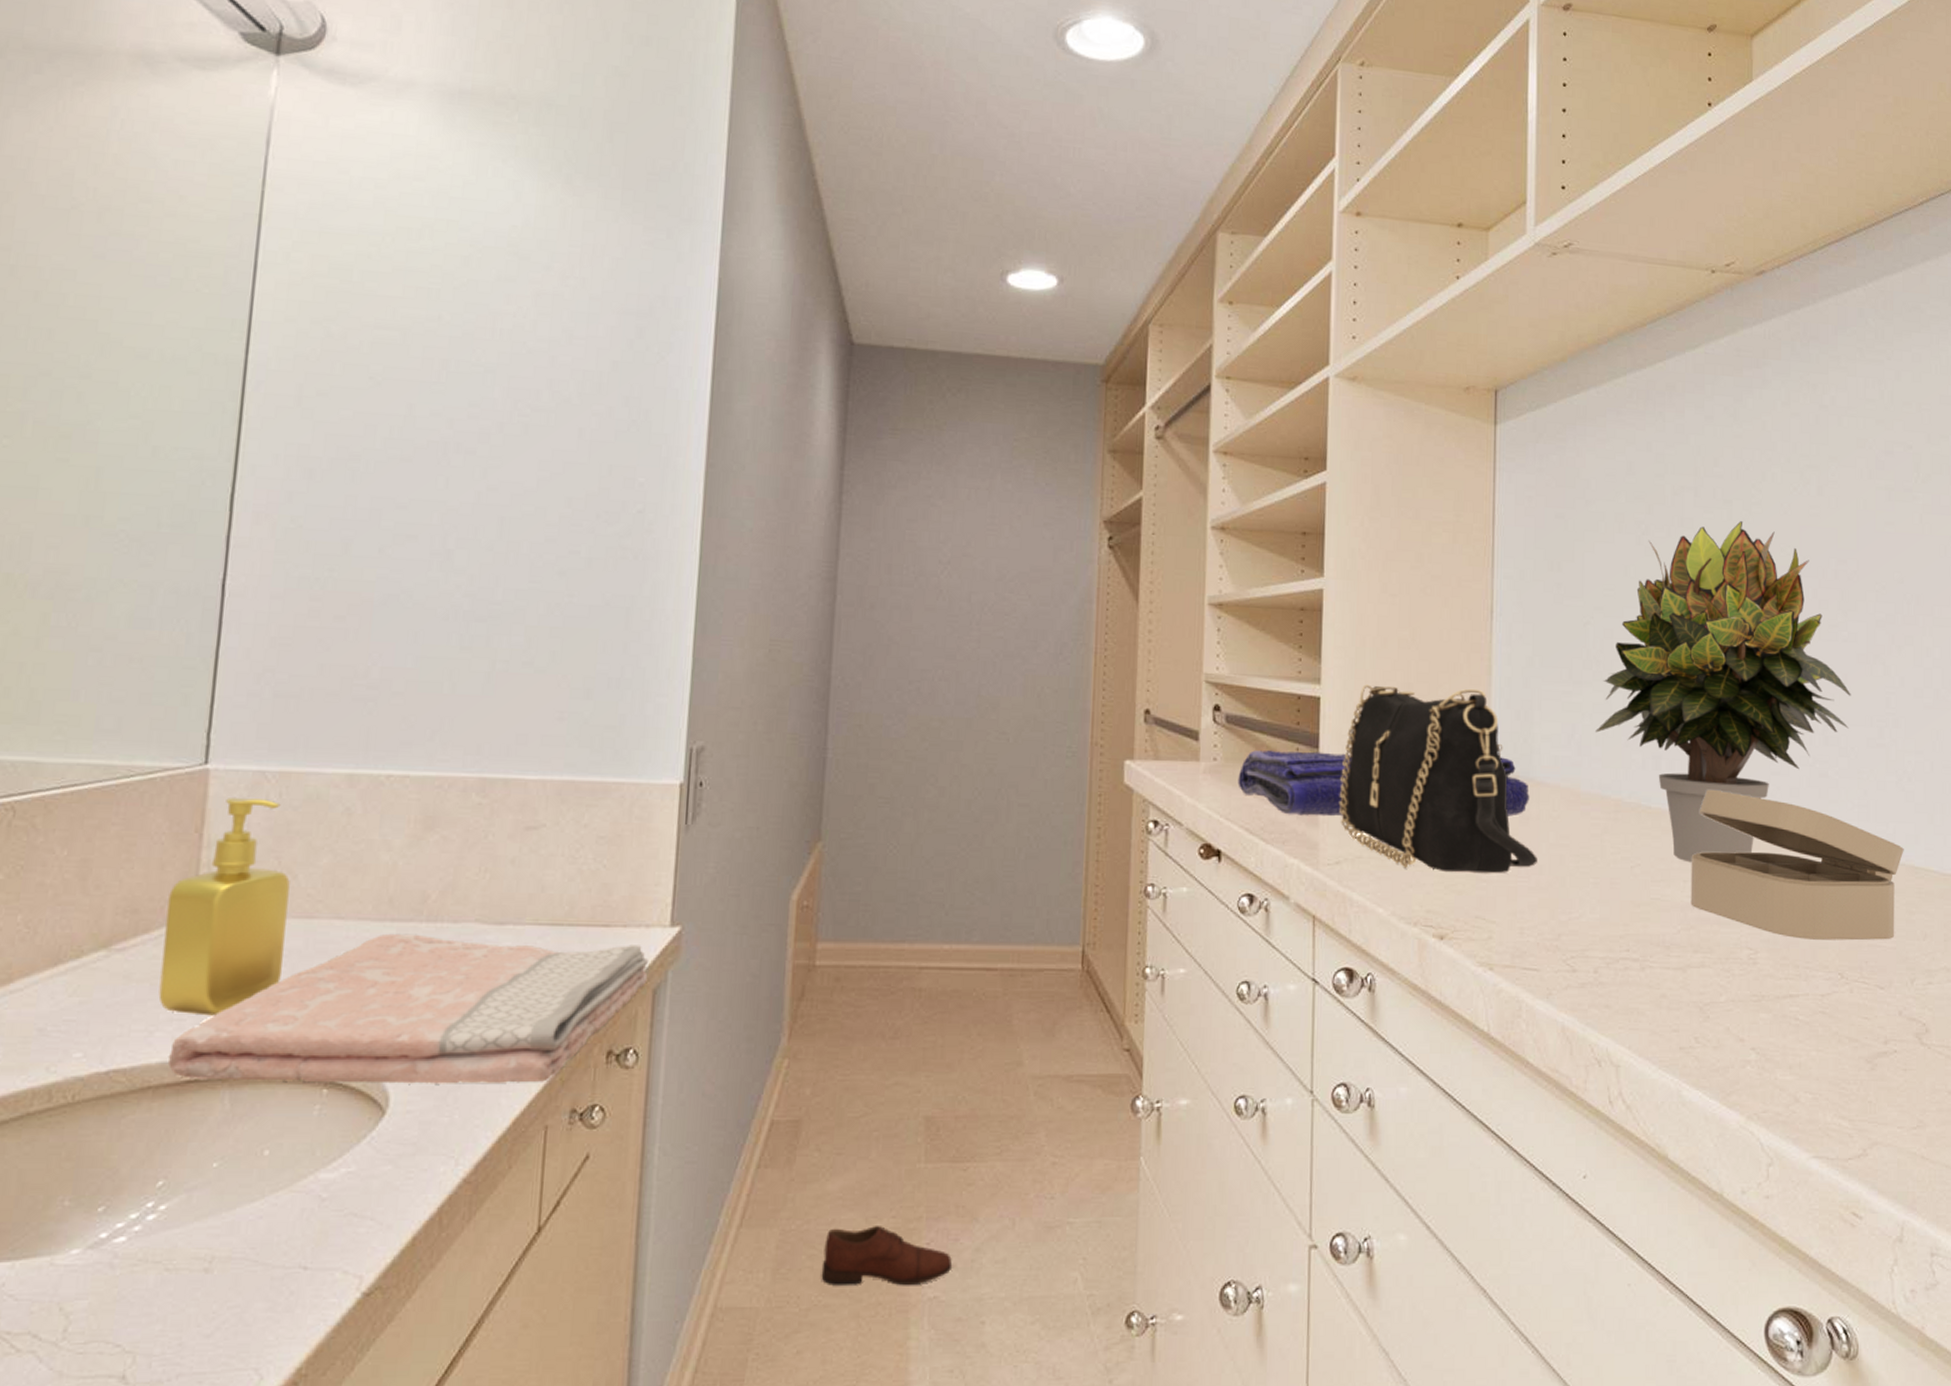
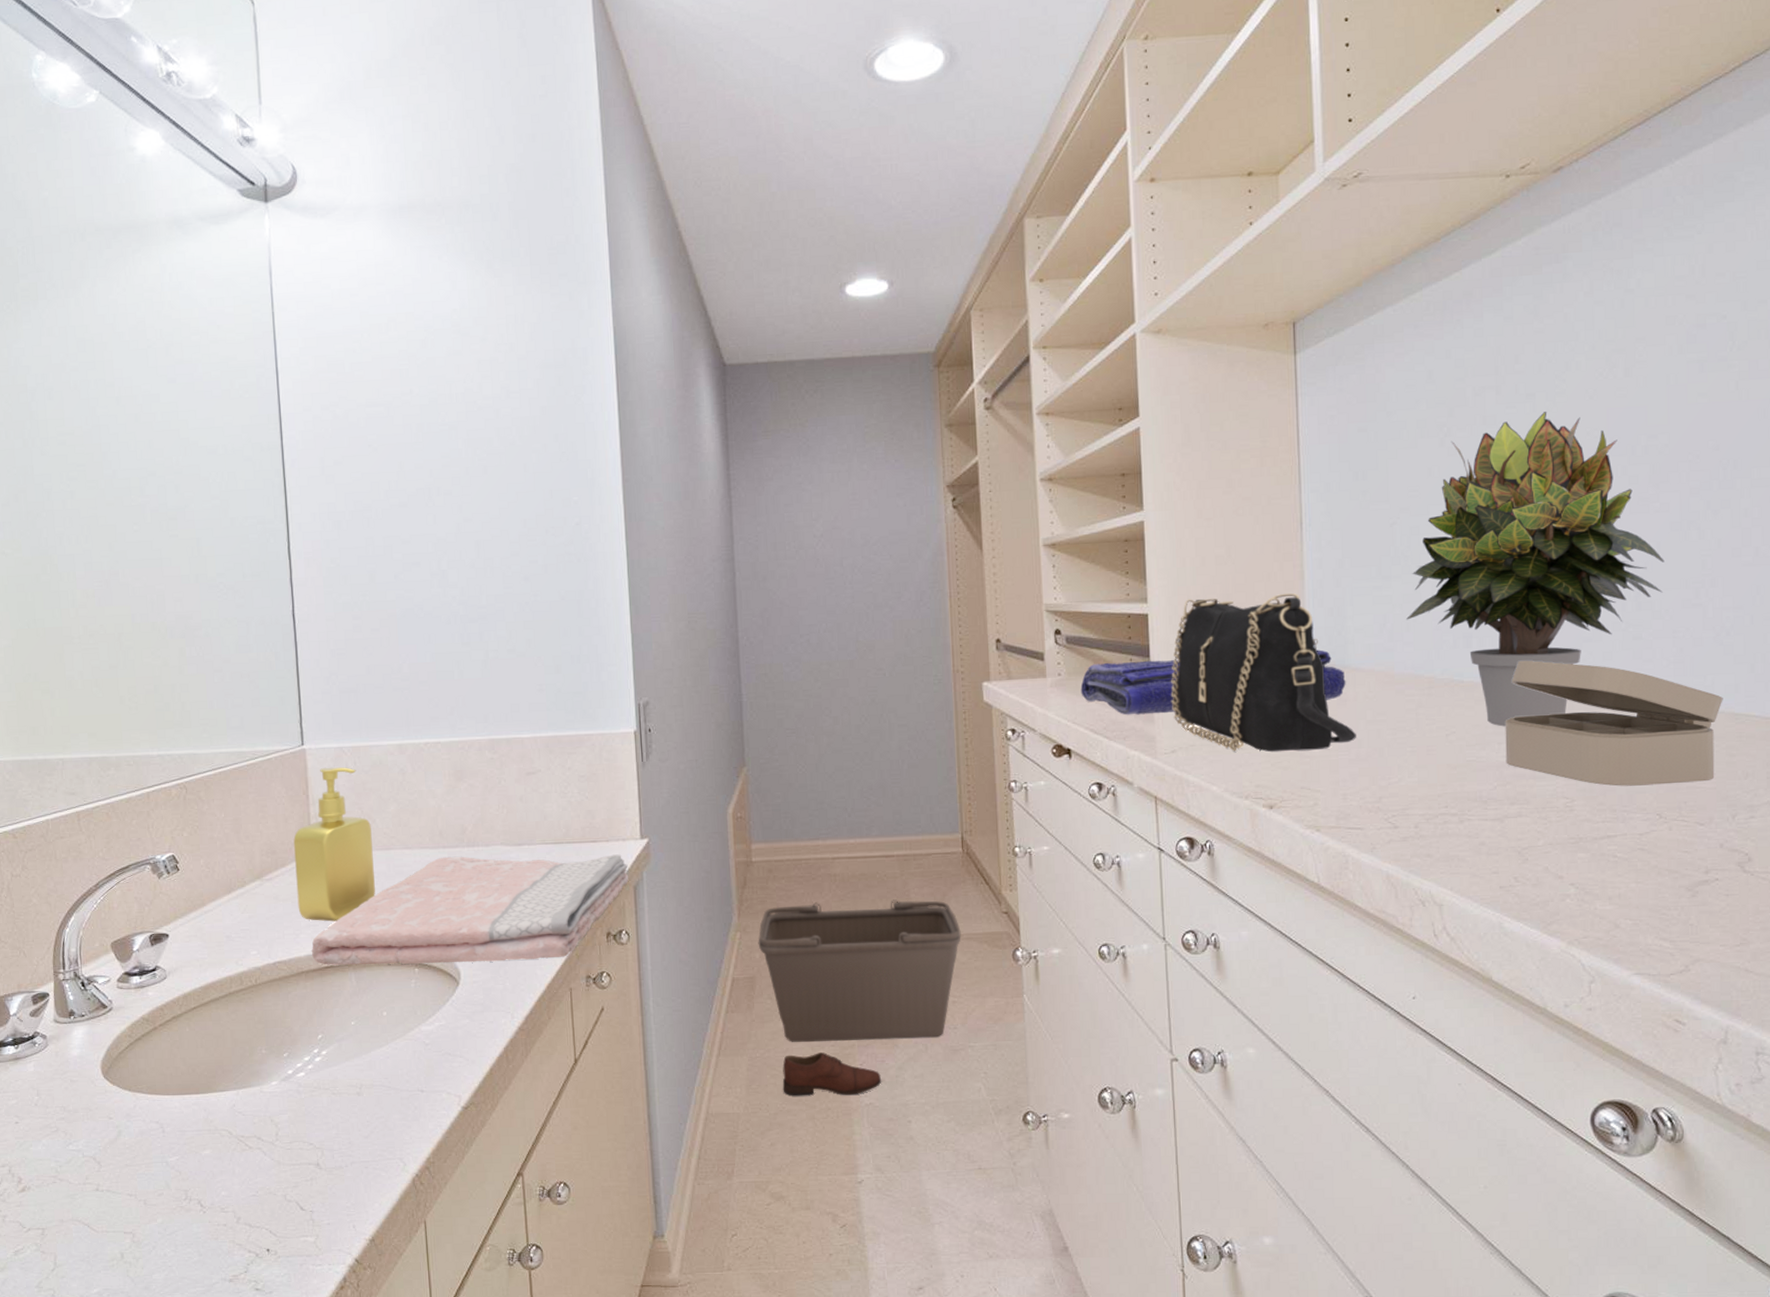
bicycle basket: none [810,1024,1071,1211] -> present [758,899,961,1042]

